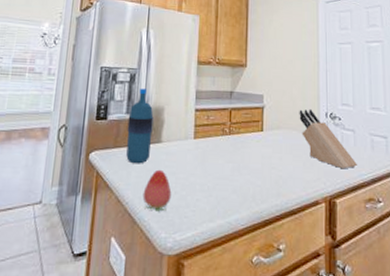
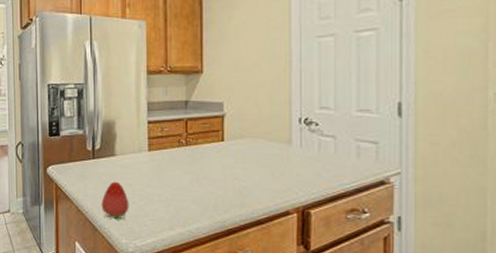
water bottle: present [126,88,154,164] -> none [80,103,105,177]
knife block: present [299,108,358,169] -> none [266,114,339,179]

